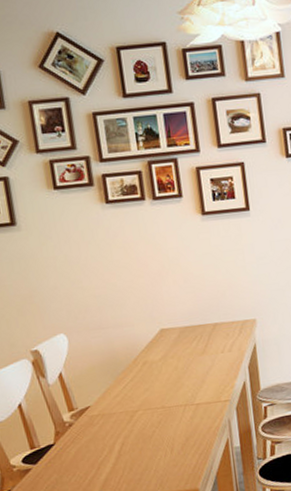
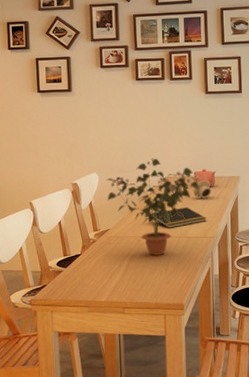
potted plant: none [78,306,206,434] -> present [106,158,201,255]
notepad: none [144,366,218,396] -> present [150,207,206,228]
teapot: none [195,314,226,337] -> present [193,169,217,187]
cup: none [197,328,222,354] -> present [193,180,211,199]

